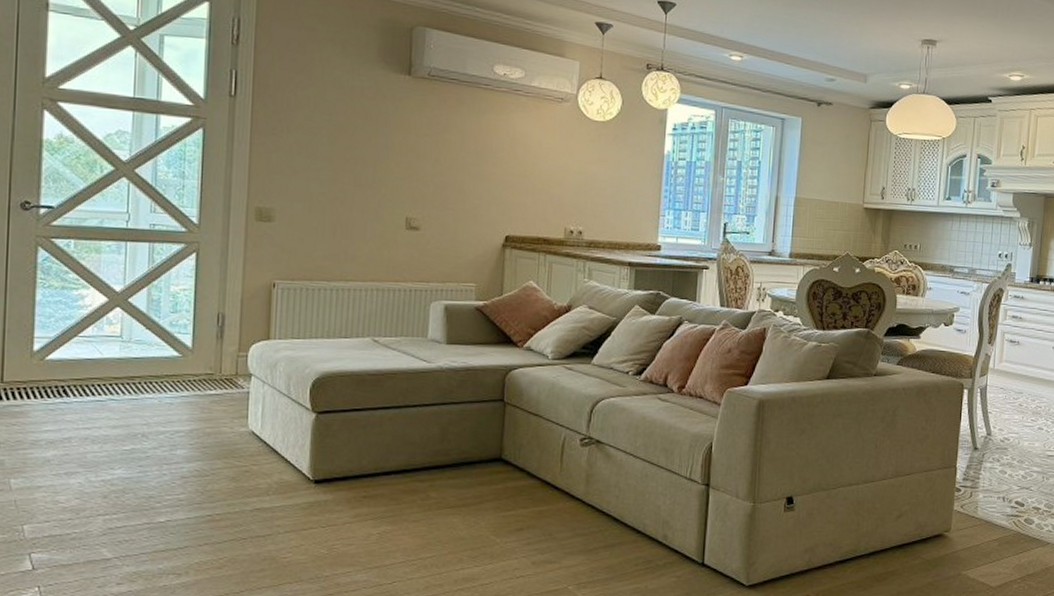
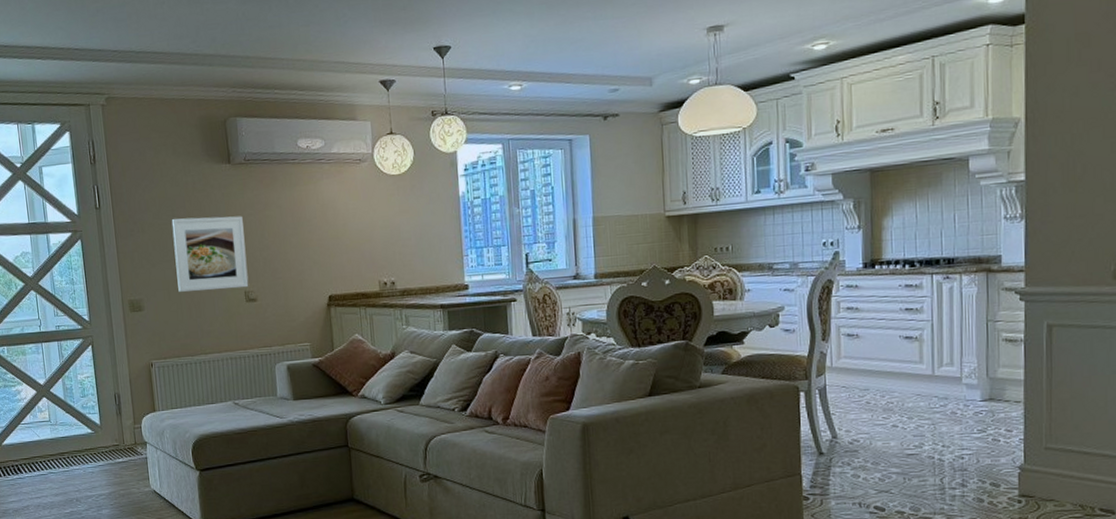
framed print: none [323,123,416,214] -> present [171,215,249,292]

